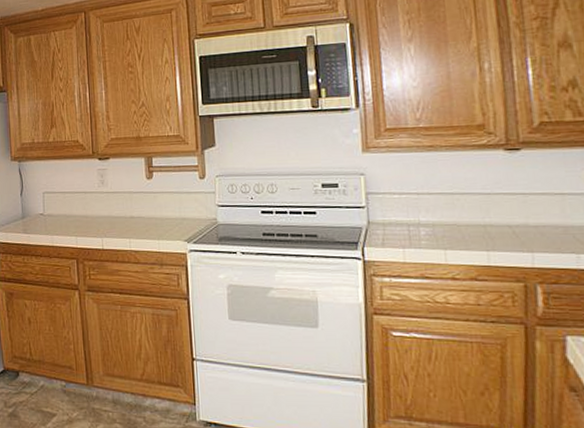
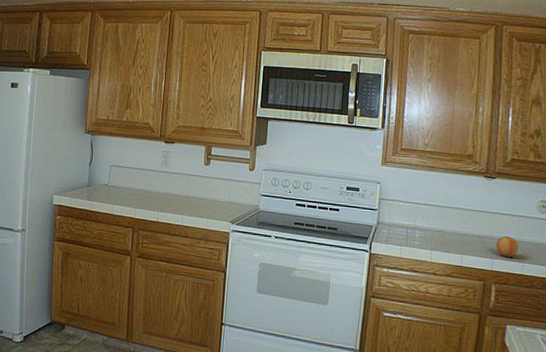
apple: none [534,221,568,248] -> present [496,236,518,257]

